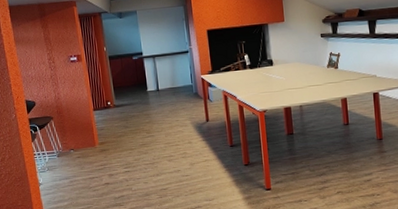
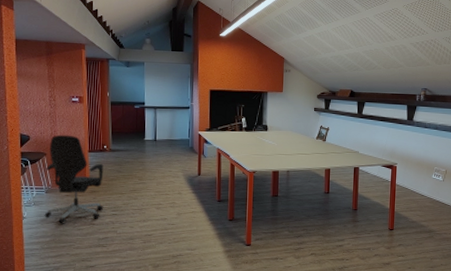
office chair: none [55,95,116,187] -> present [44,134,104,224]

